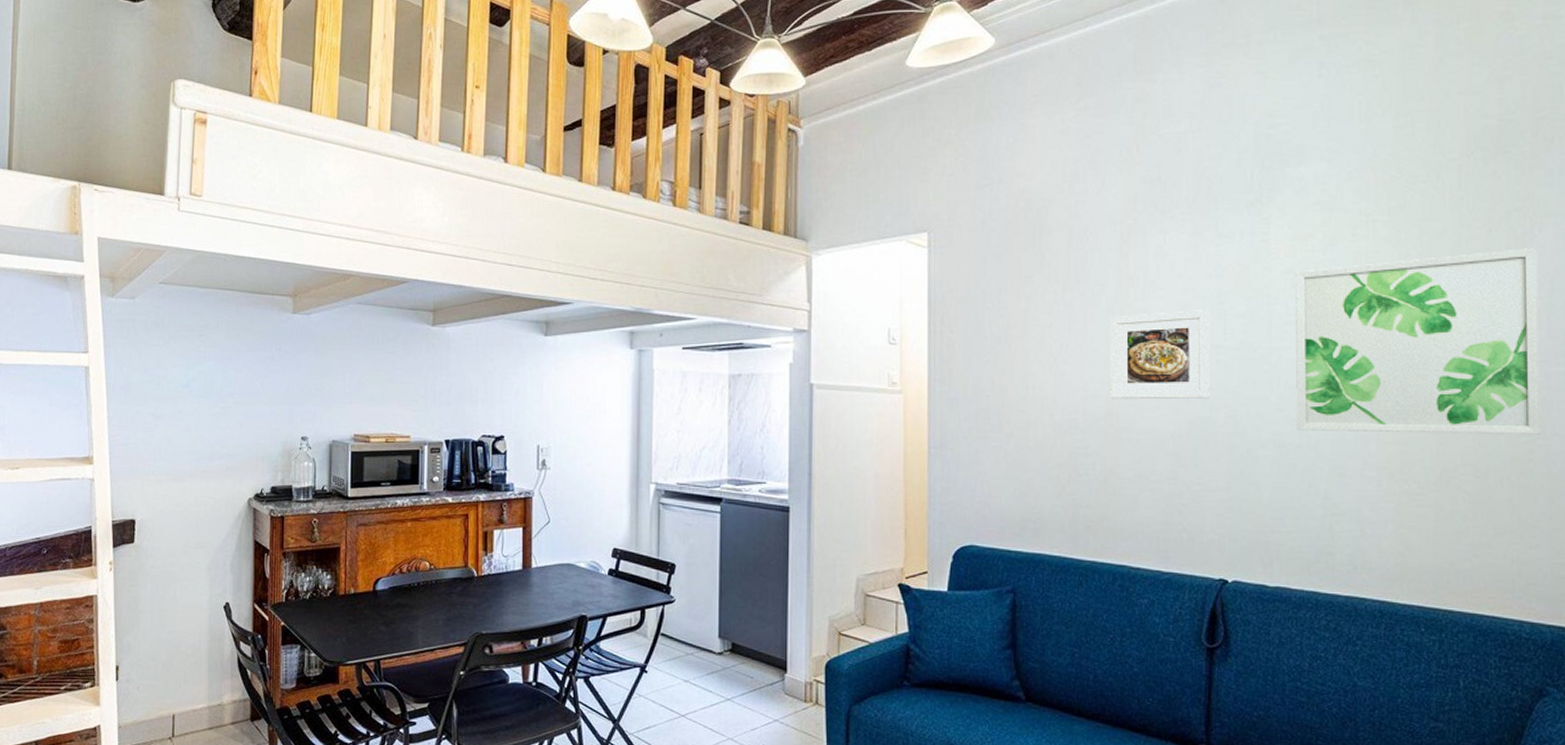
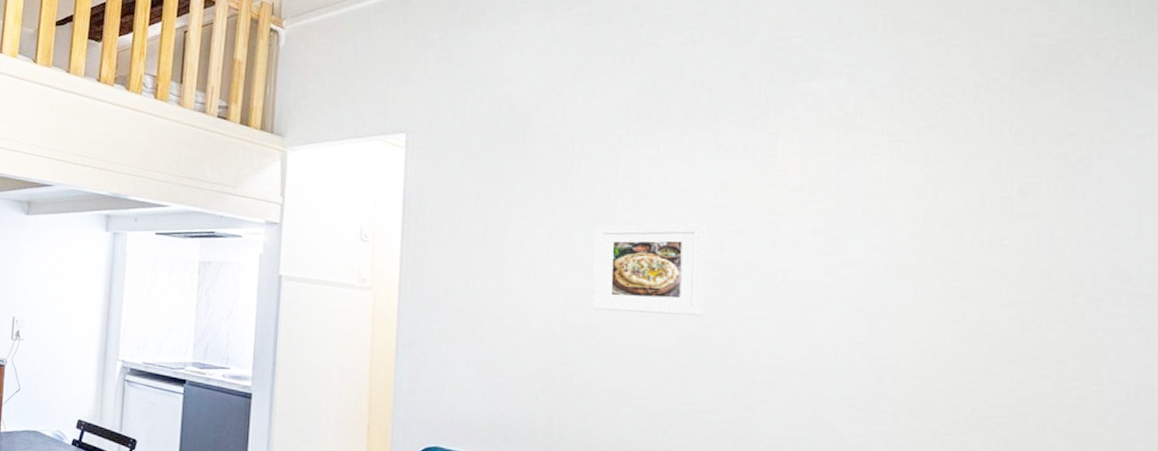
wall art: present [1295,248,1541,435] -> none [801,177,1096,380]

